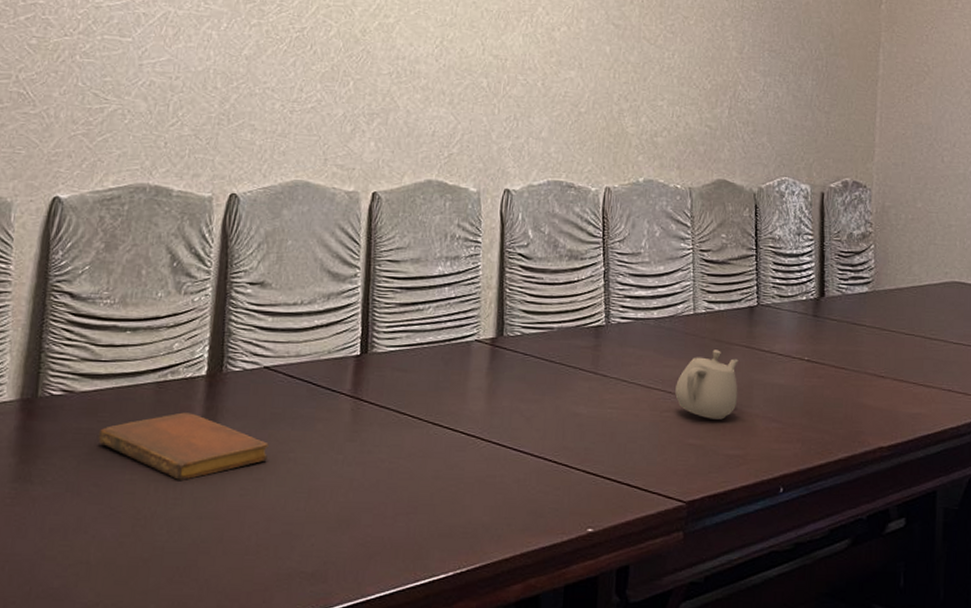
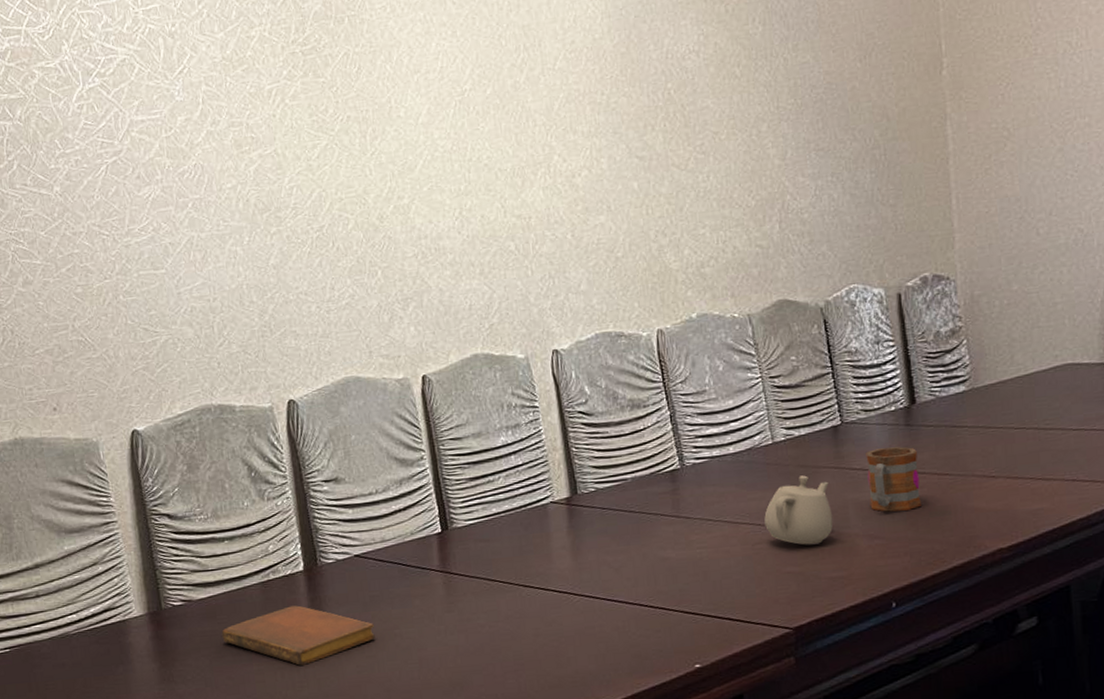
mug: none [772,334,820,398] -> present [865,446,921,512]

